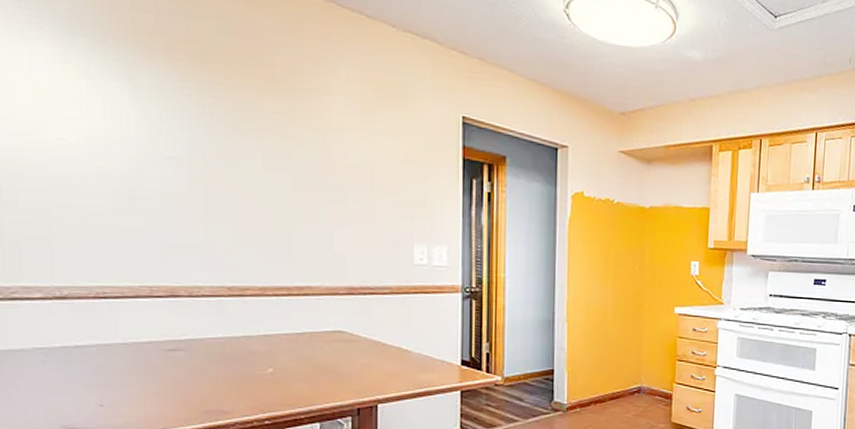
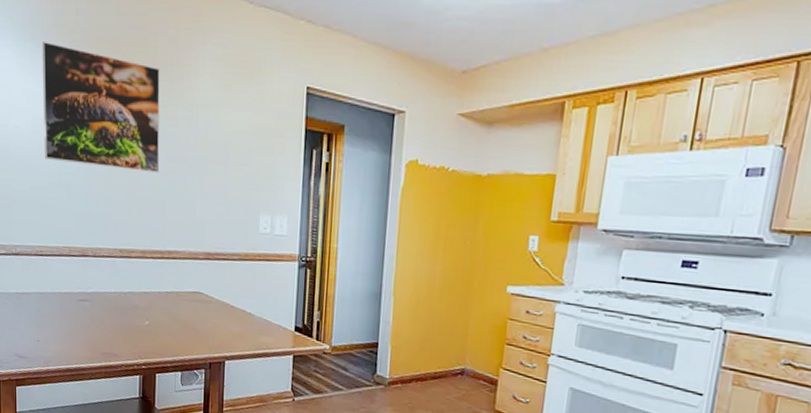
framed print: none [100,40,282,200] -> present [41,42,160,174]

